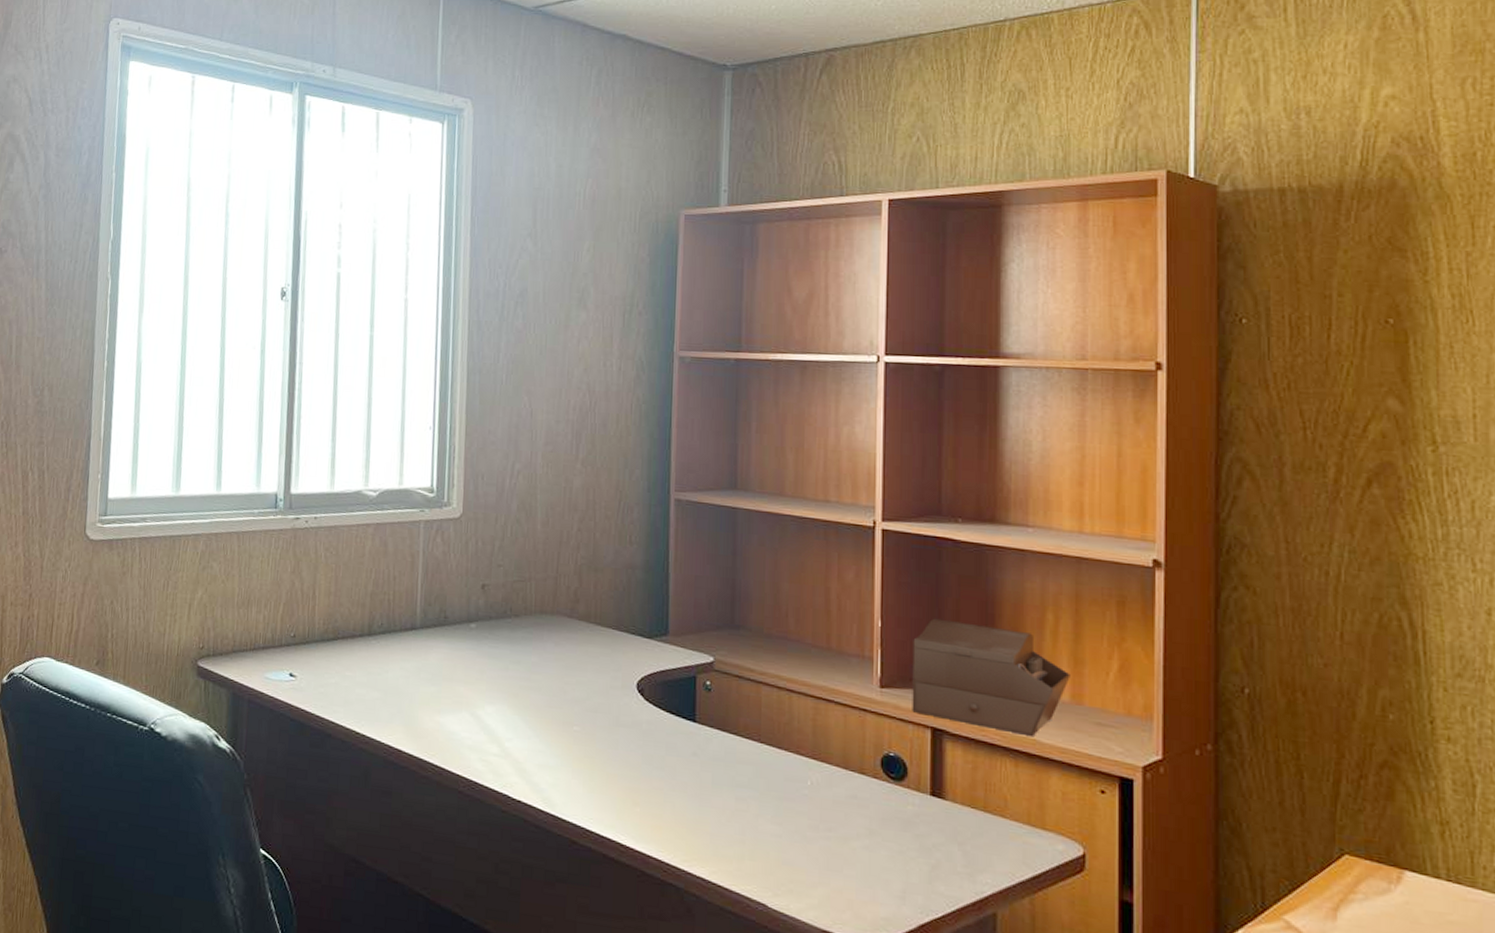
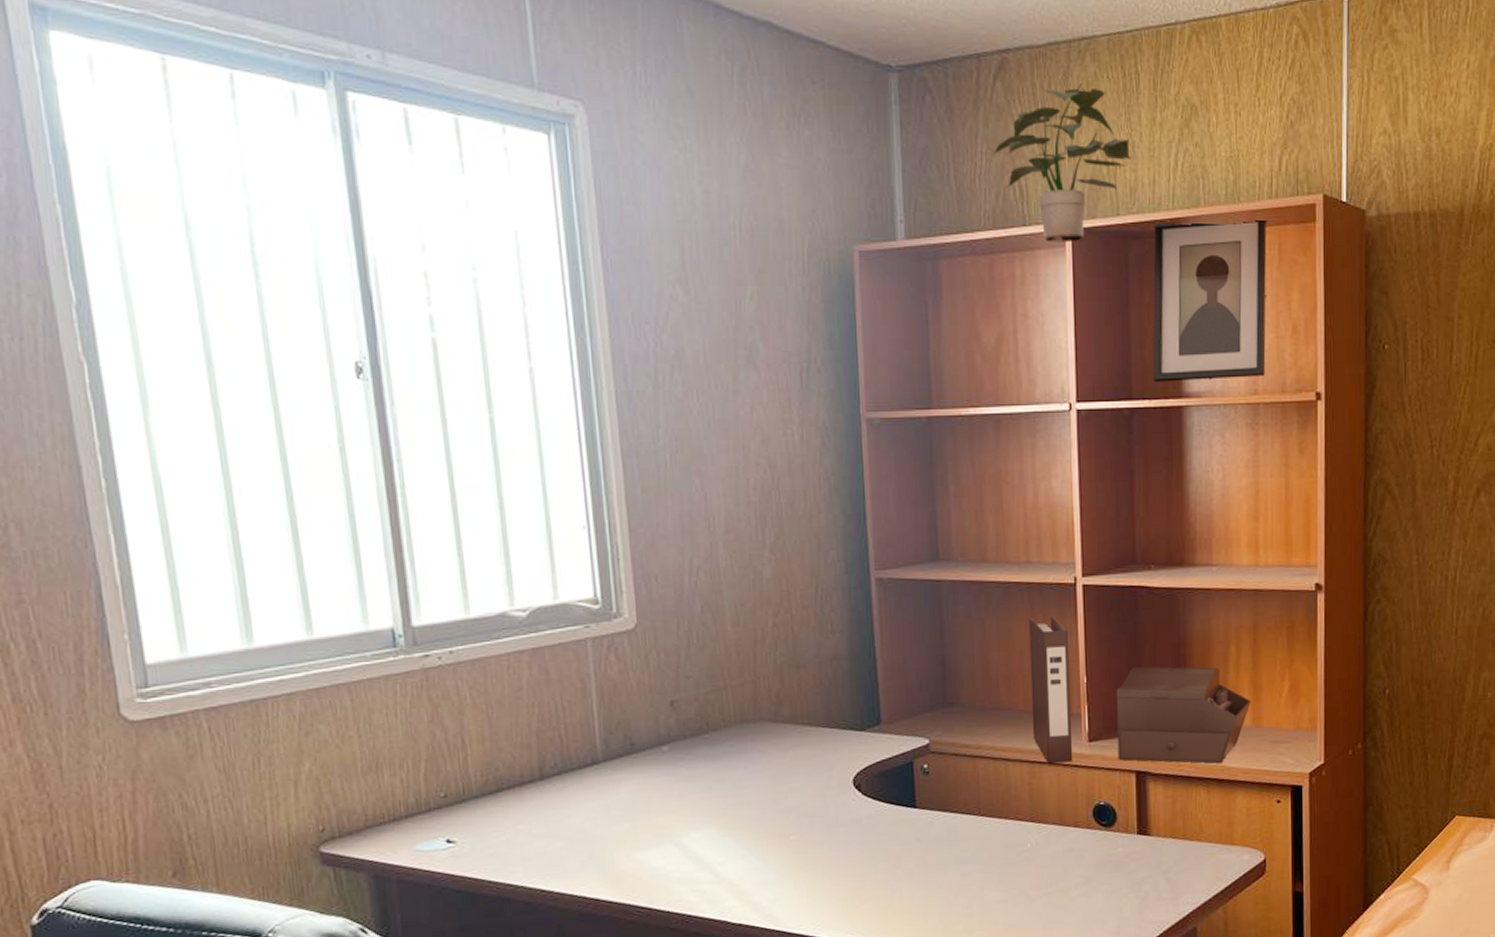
potted plant: none [815,75,953,211] -> present [993,83,1132,243]
binder: none [820,553,865,705] -> present [1028,615,1073,764]
picture frame: none [968,193,1101,343] -> present [1153,219,1268,382]

